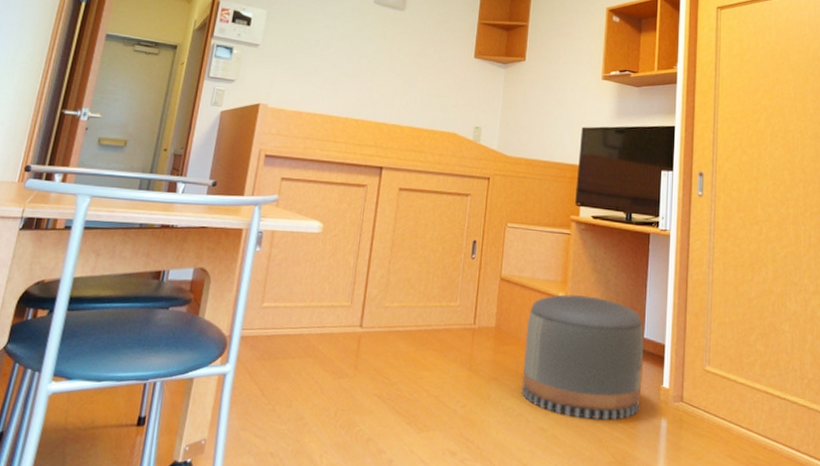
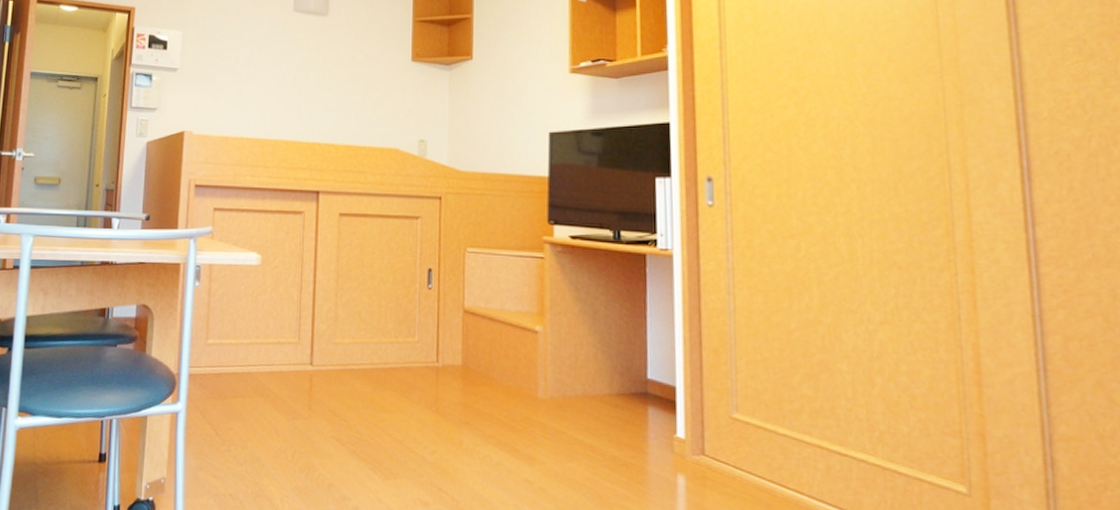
pouf: present [521,294,644,421] -> none [498,327,650,475]

